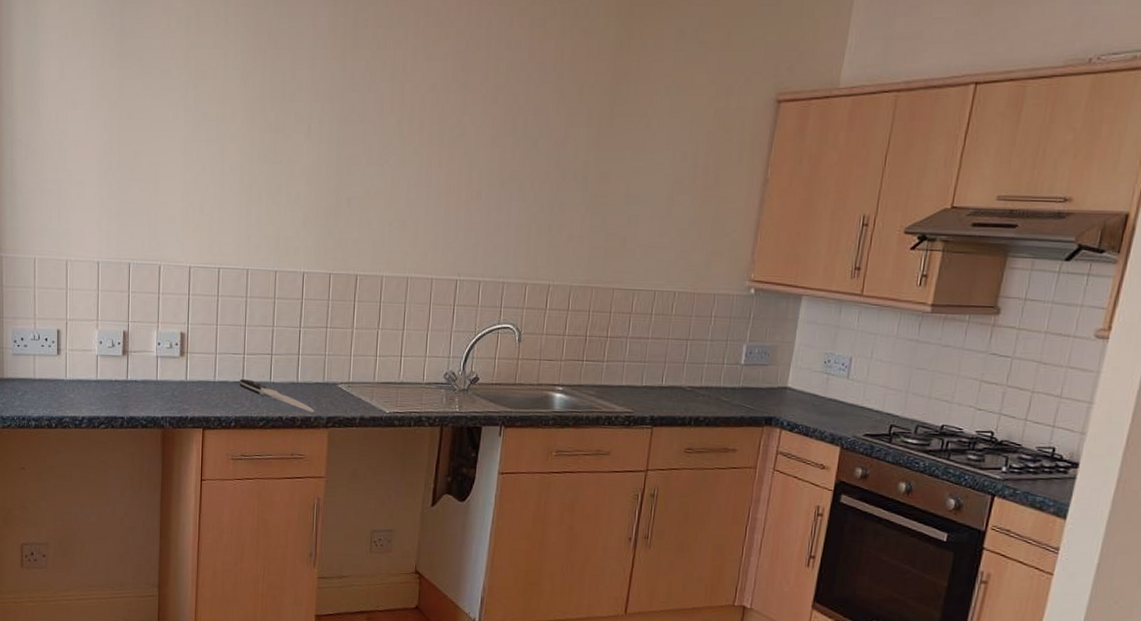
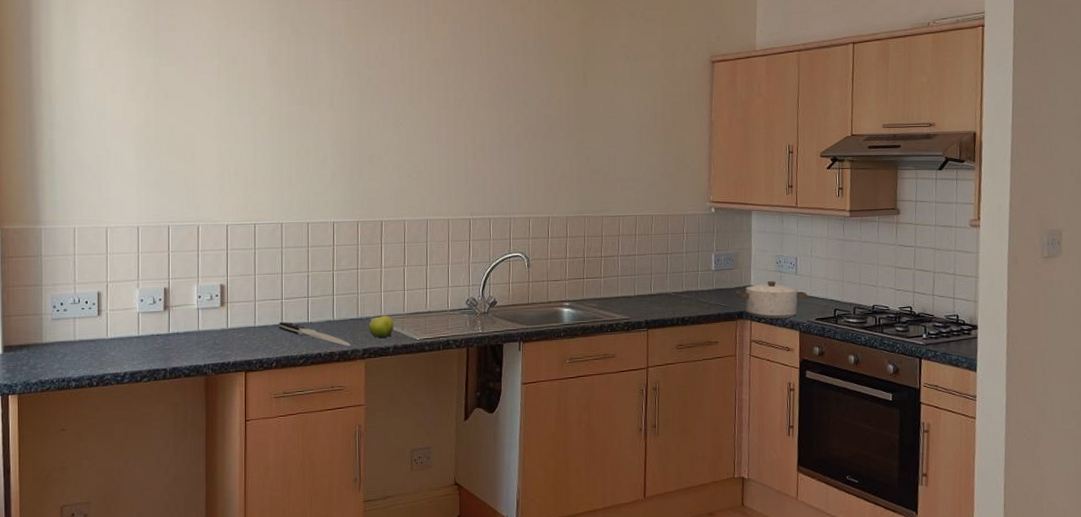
fruit: none [334,380,362,408] -> present [368,314,394,339]
cooking pot: none [766,382,859,431] -> present [736,280,808,320]

